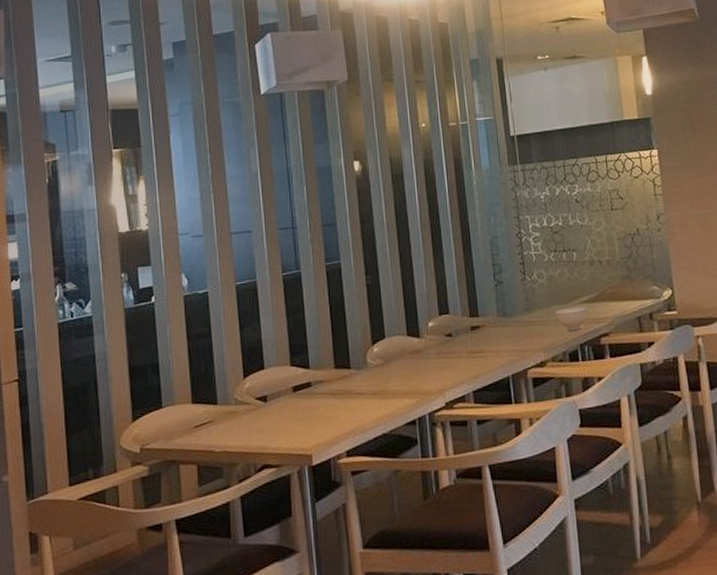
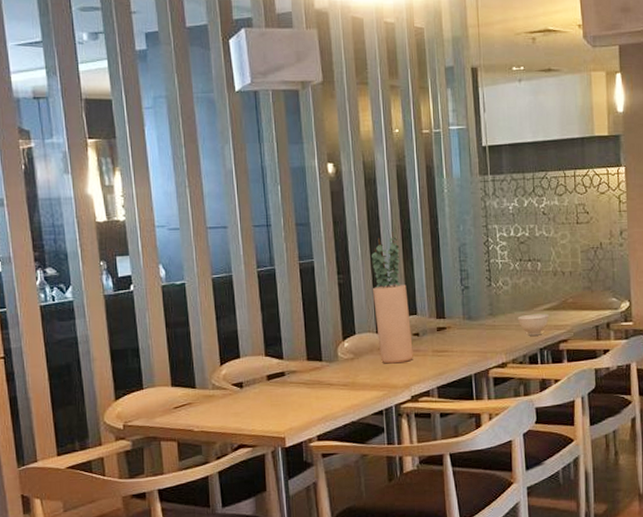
vase: none [400,228,447,369] -> present [372,232,413,364]

